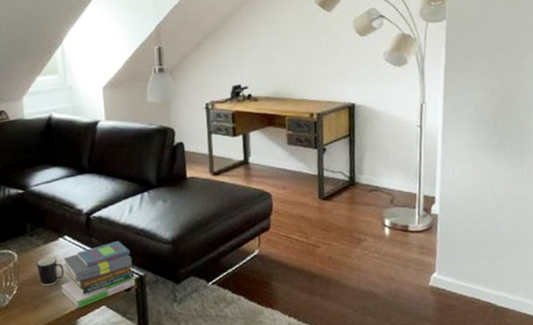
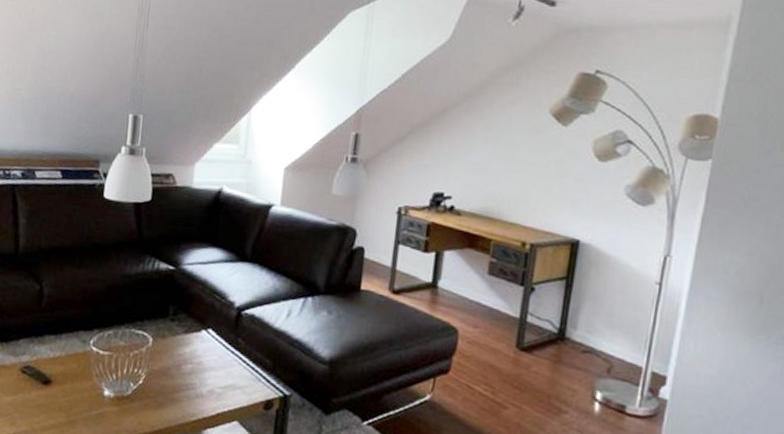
mug: present [36,256,65,286] -> none [170,348,201,384]
books: present [61,240,136,309] -> none [192,346,279,418]

